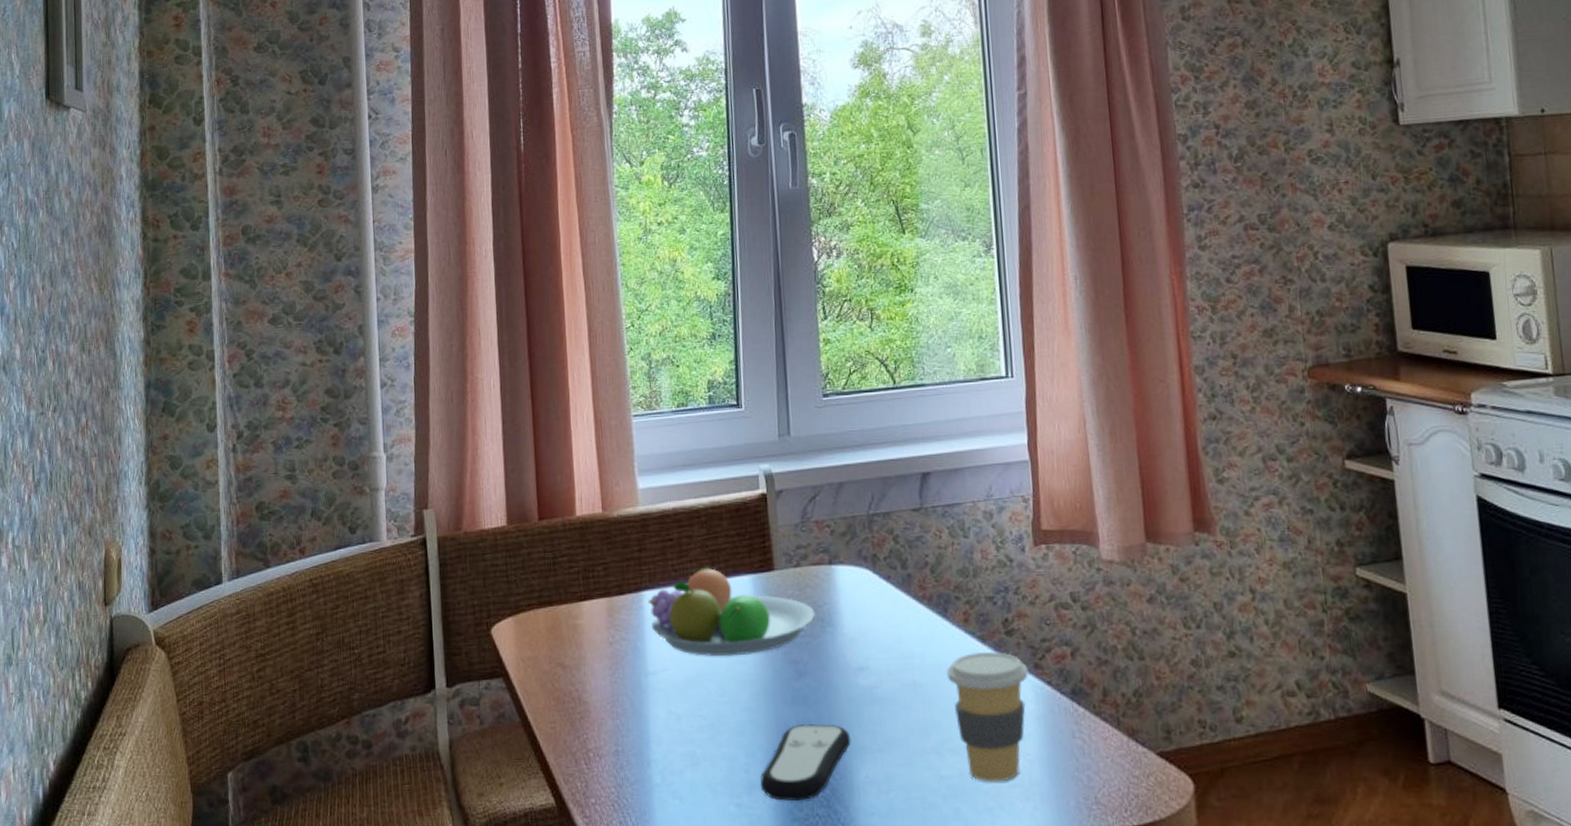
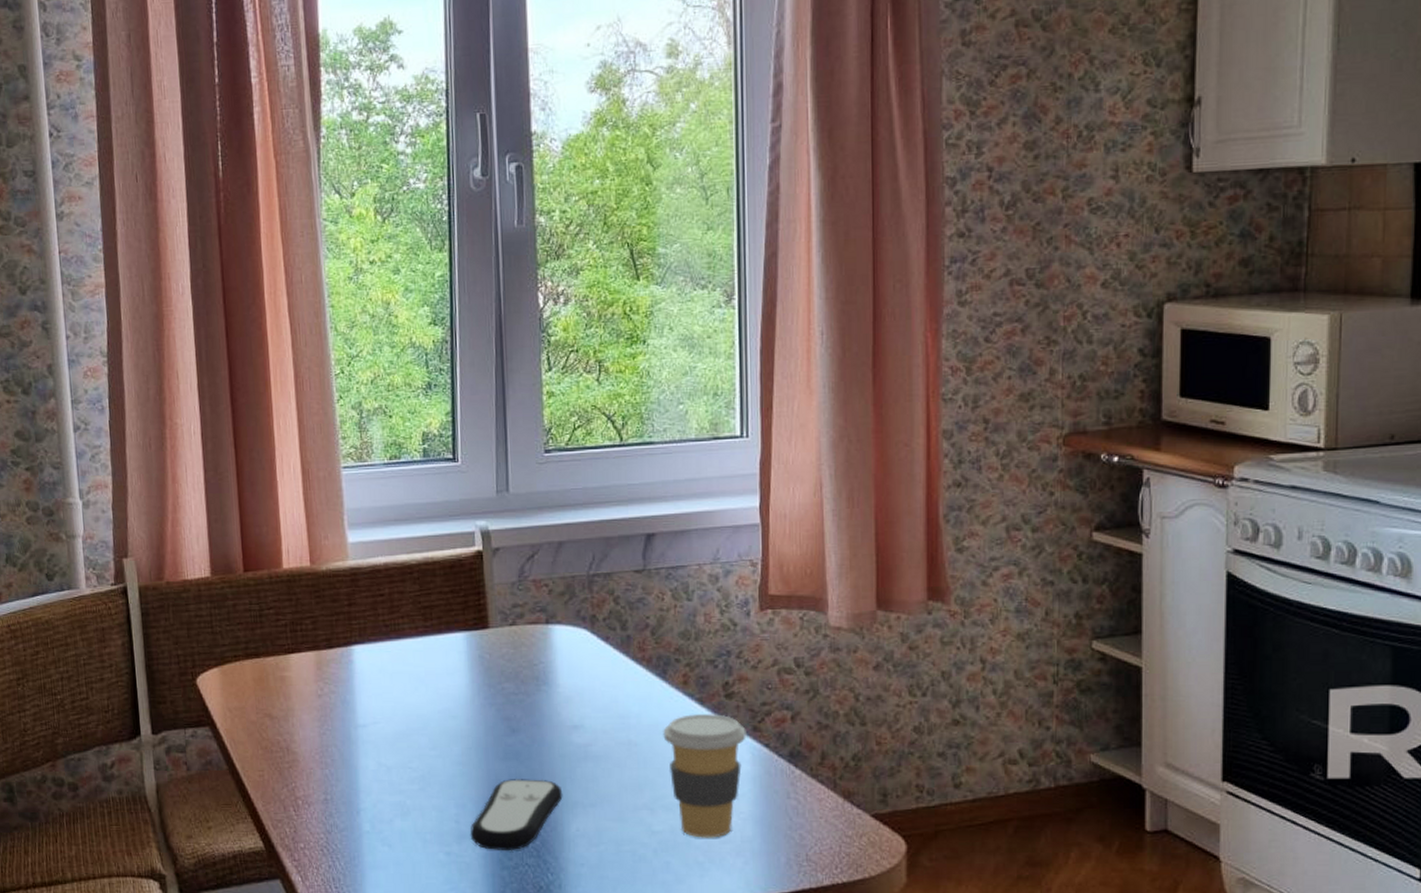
fruit bowl: present [647,567,815,657] -> none [357,623,530,712]

